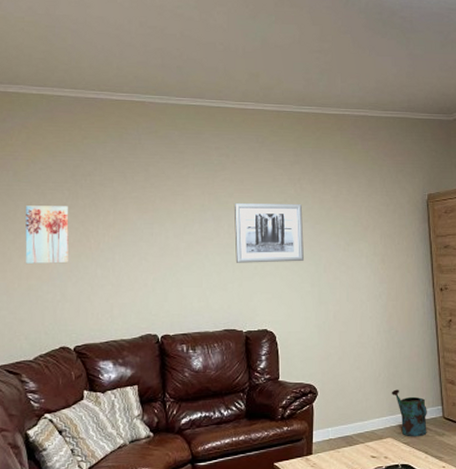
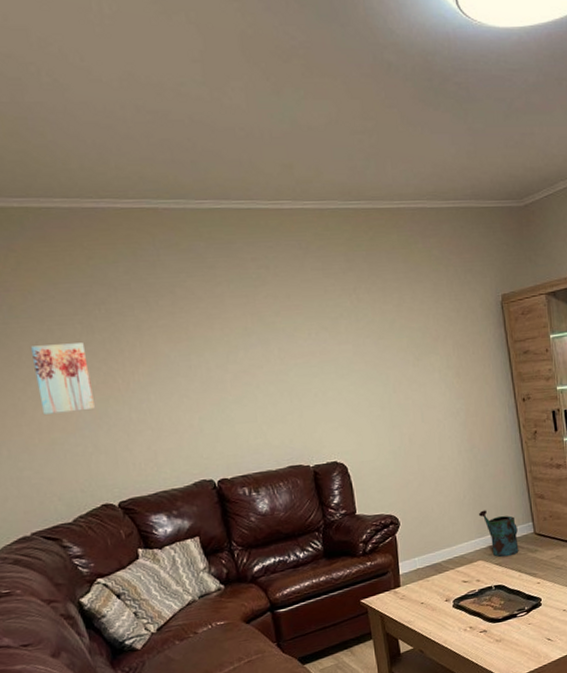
wall art: present [234,203,305,263] -> none [282,318,371,391]

